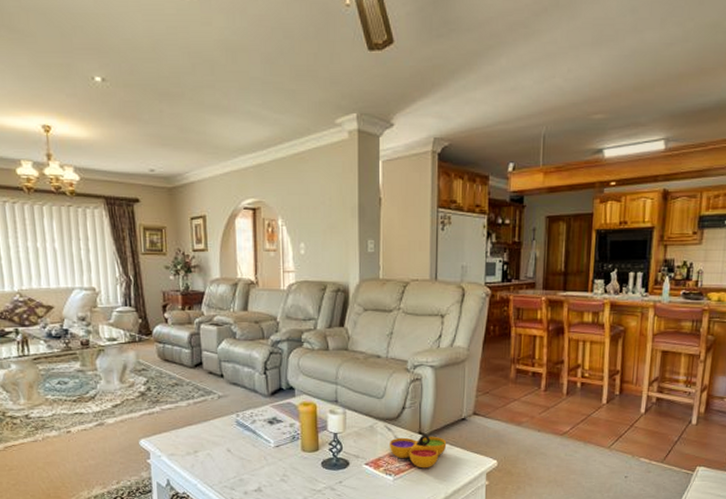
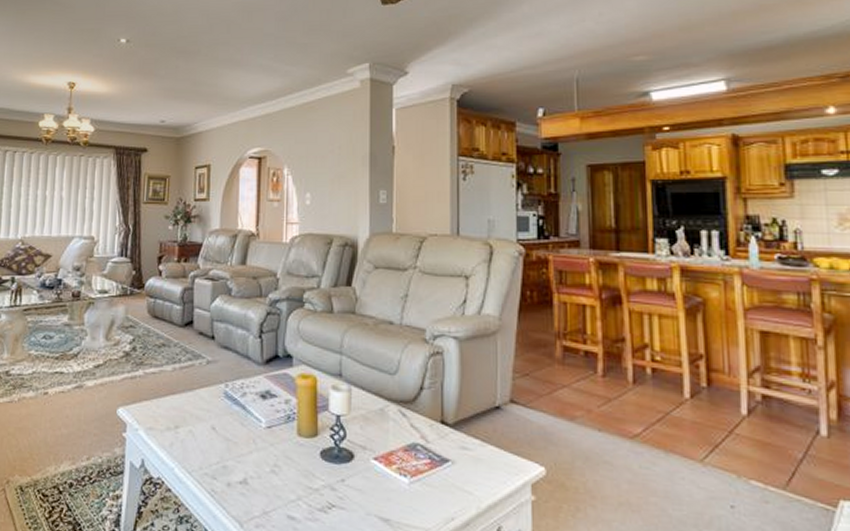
decorative bowl: present [390,435,447,469] -> none [405,425,477,471]

